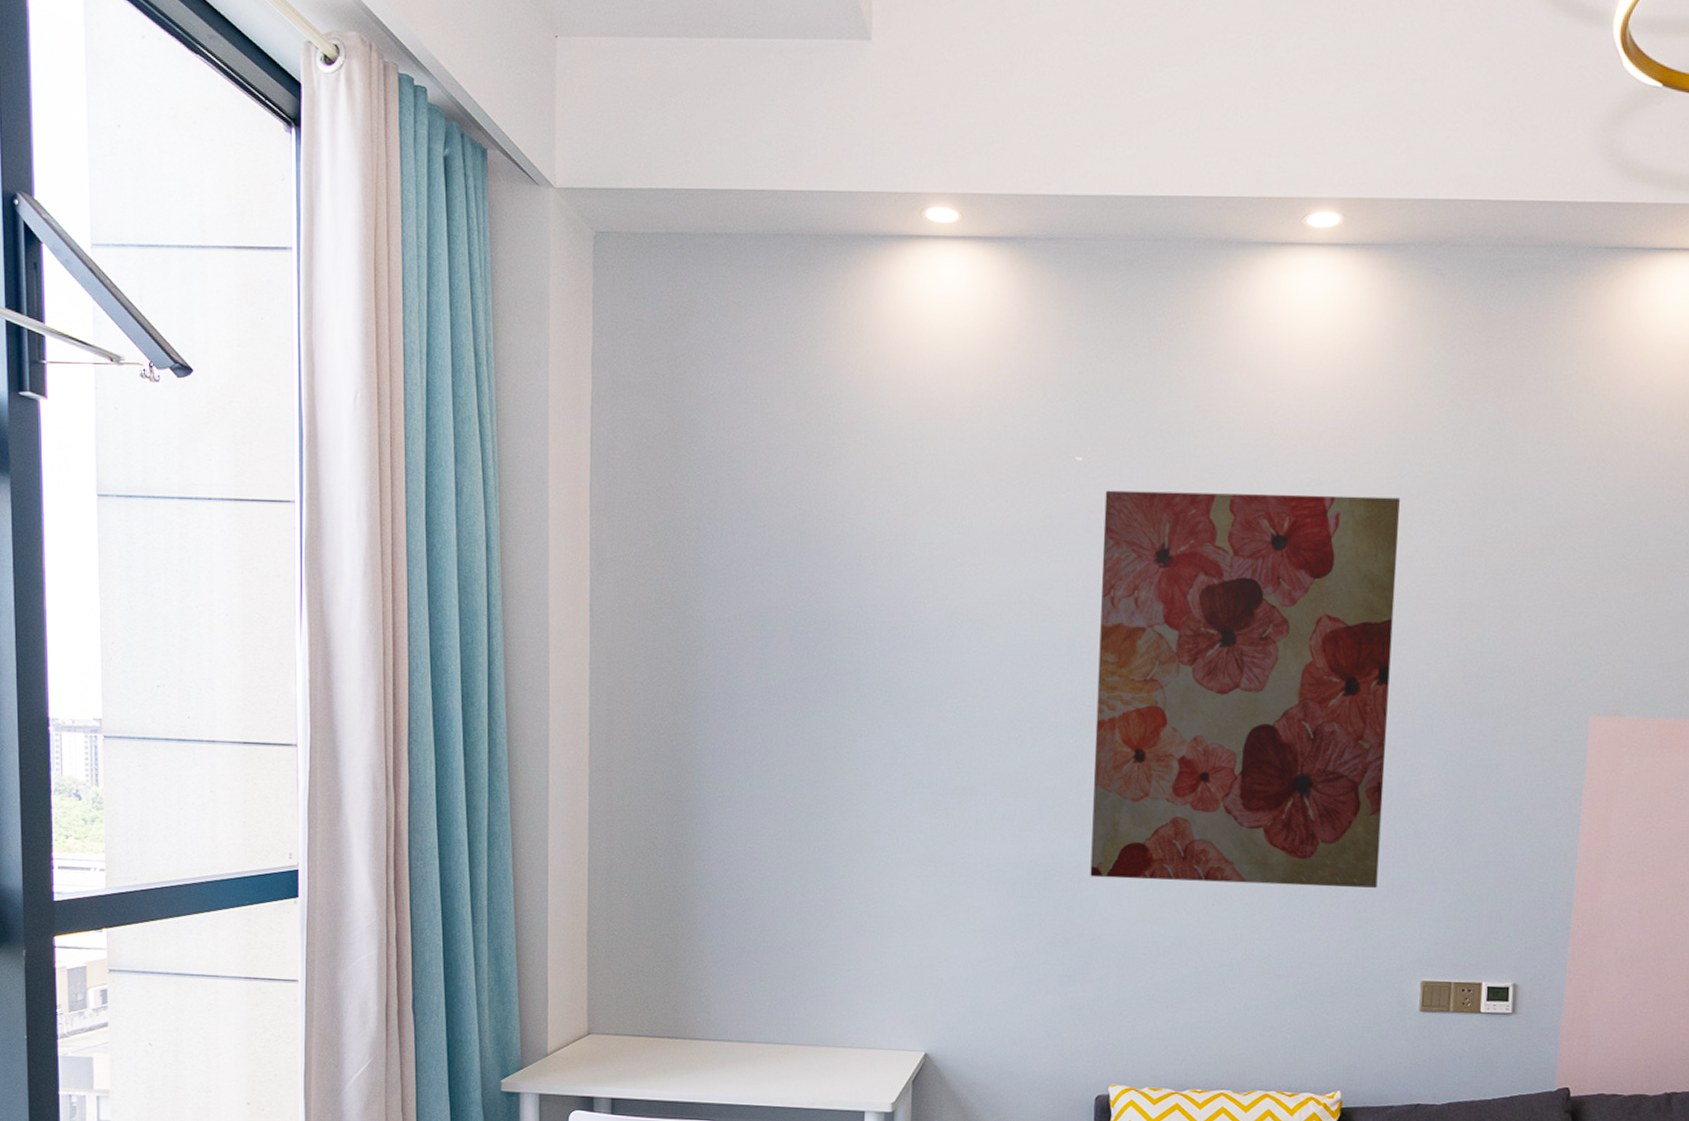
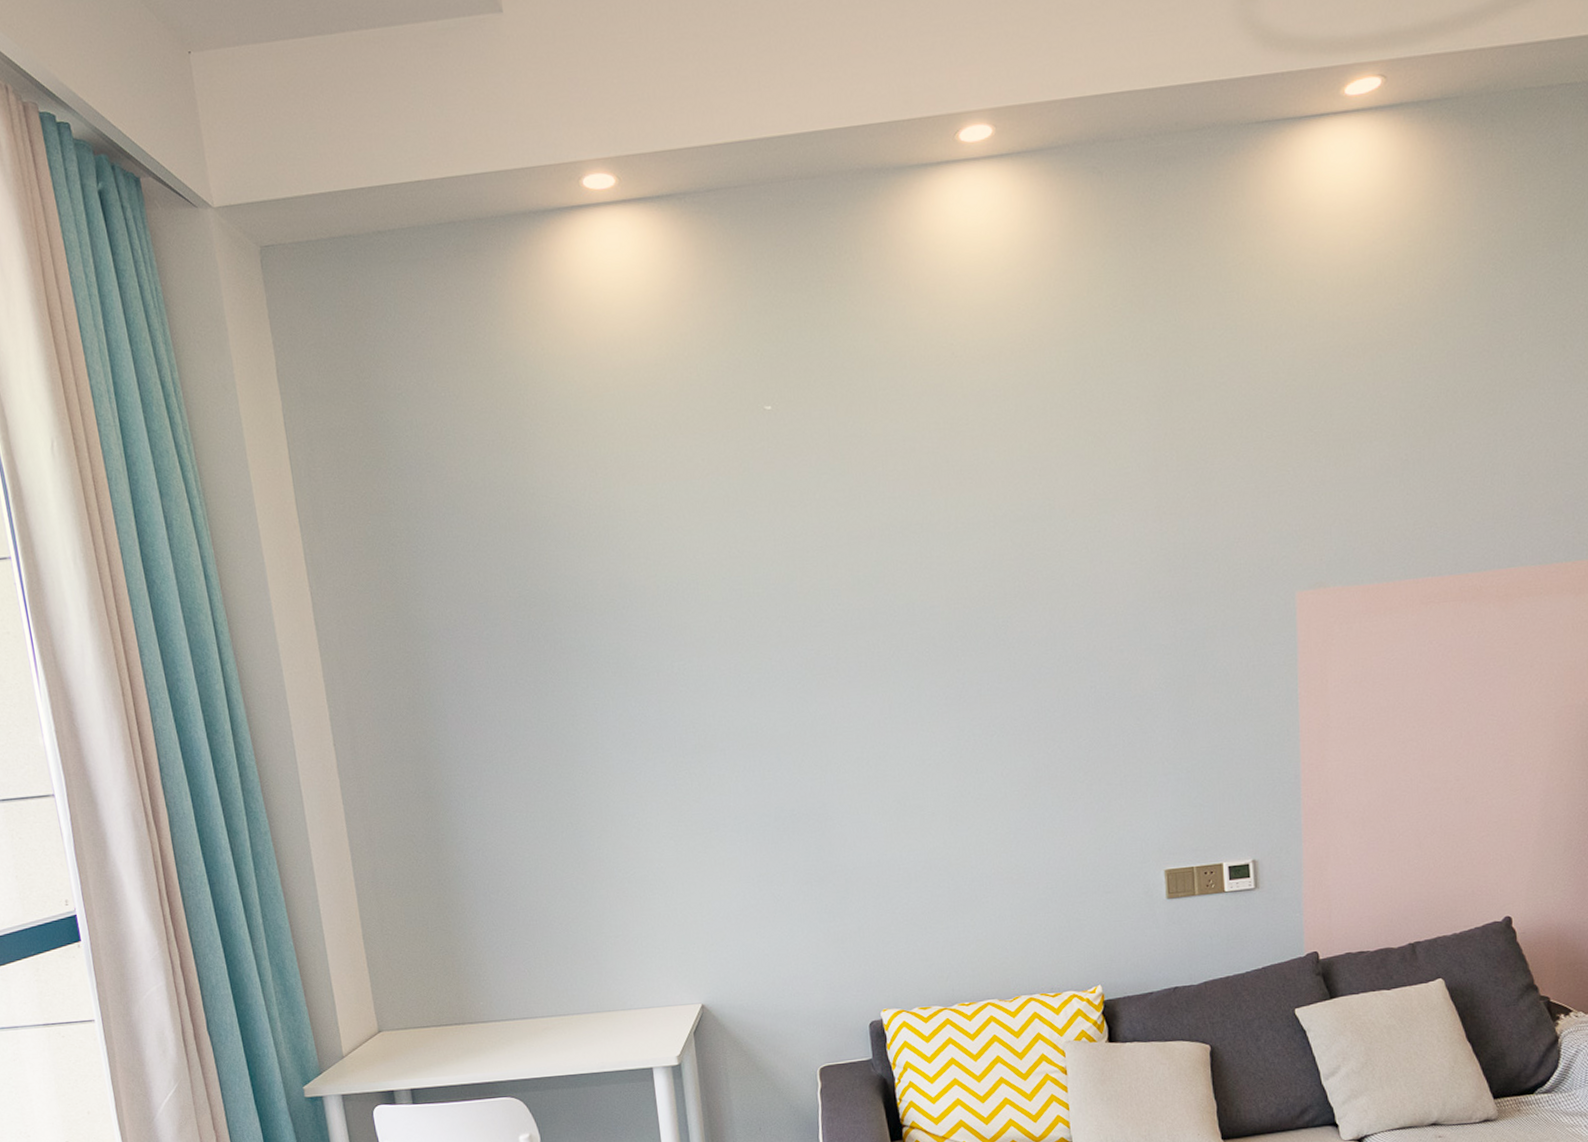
wall art: present [1090,490,1400,888] -> none [798,402,1111,815]

